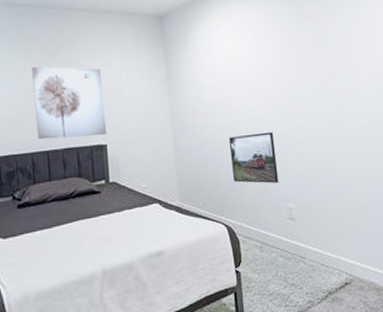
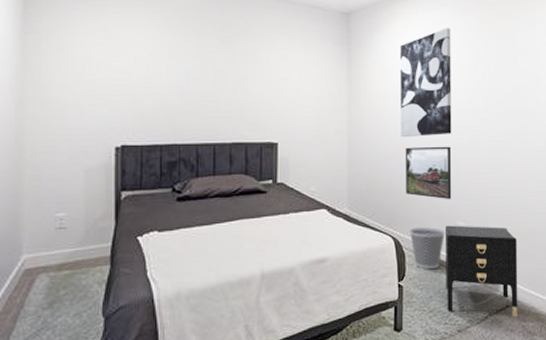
wall art: present [32,66,107,140] -> none [205,52,279,133]
wall art: none [214,19,272,128] -> present [400,28,452,138]
wastebasket: none [240,212,277,254] -> present [409,227,446,270]
nightstand: none [276,206,358,294] -> present [446,225,518,318]

